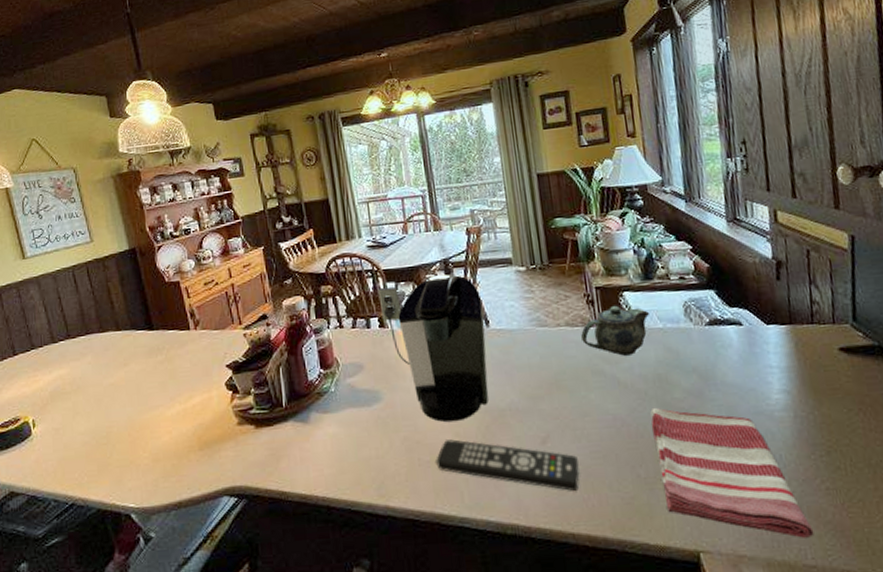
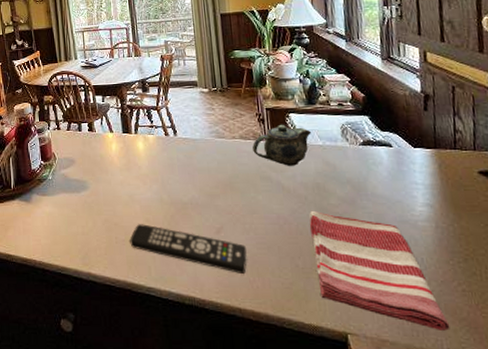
coffee maker: present [377,274,489,423] -> none [88,92,174,210]

